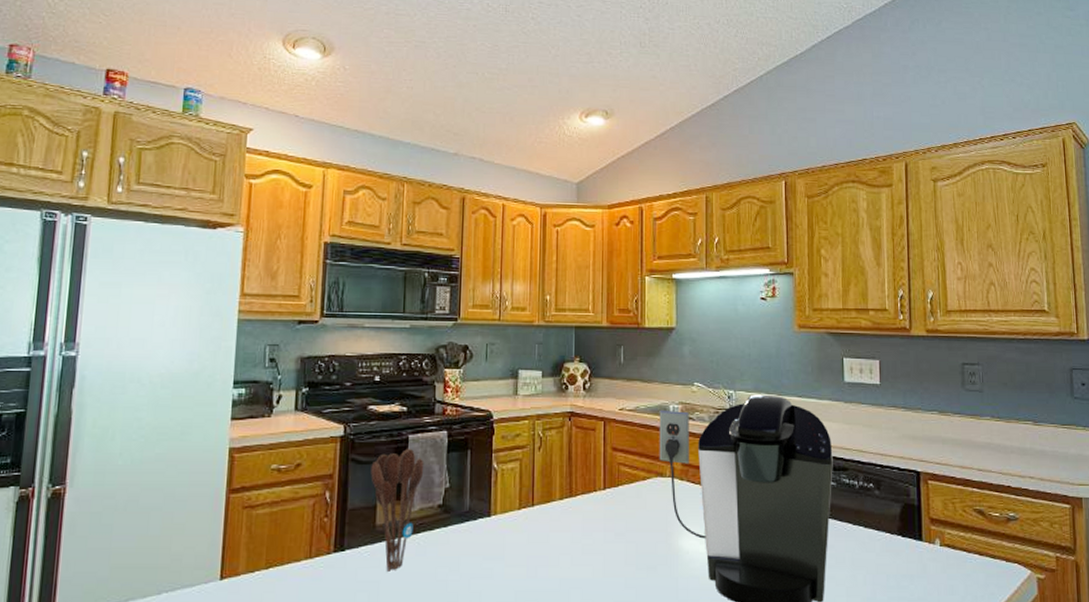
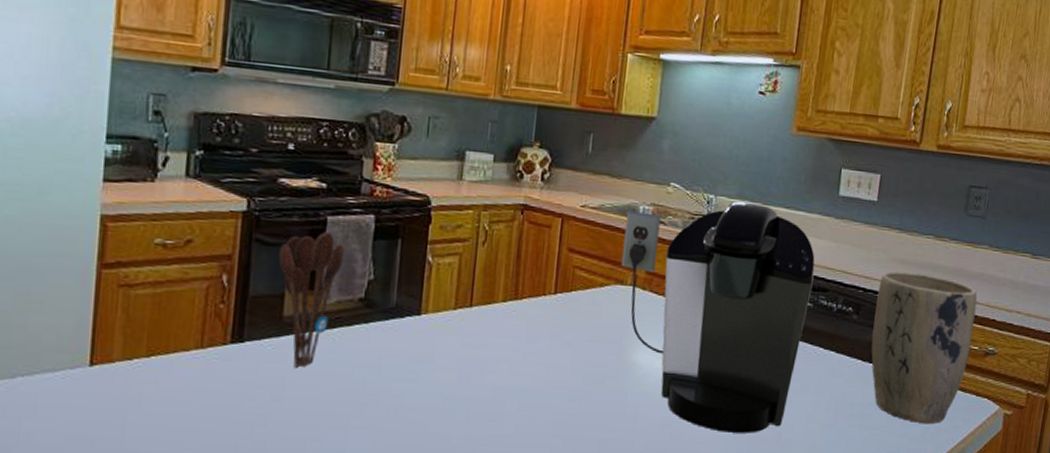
plant pot: none [894,447,992,592] -> present [871,271,978,423]

